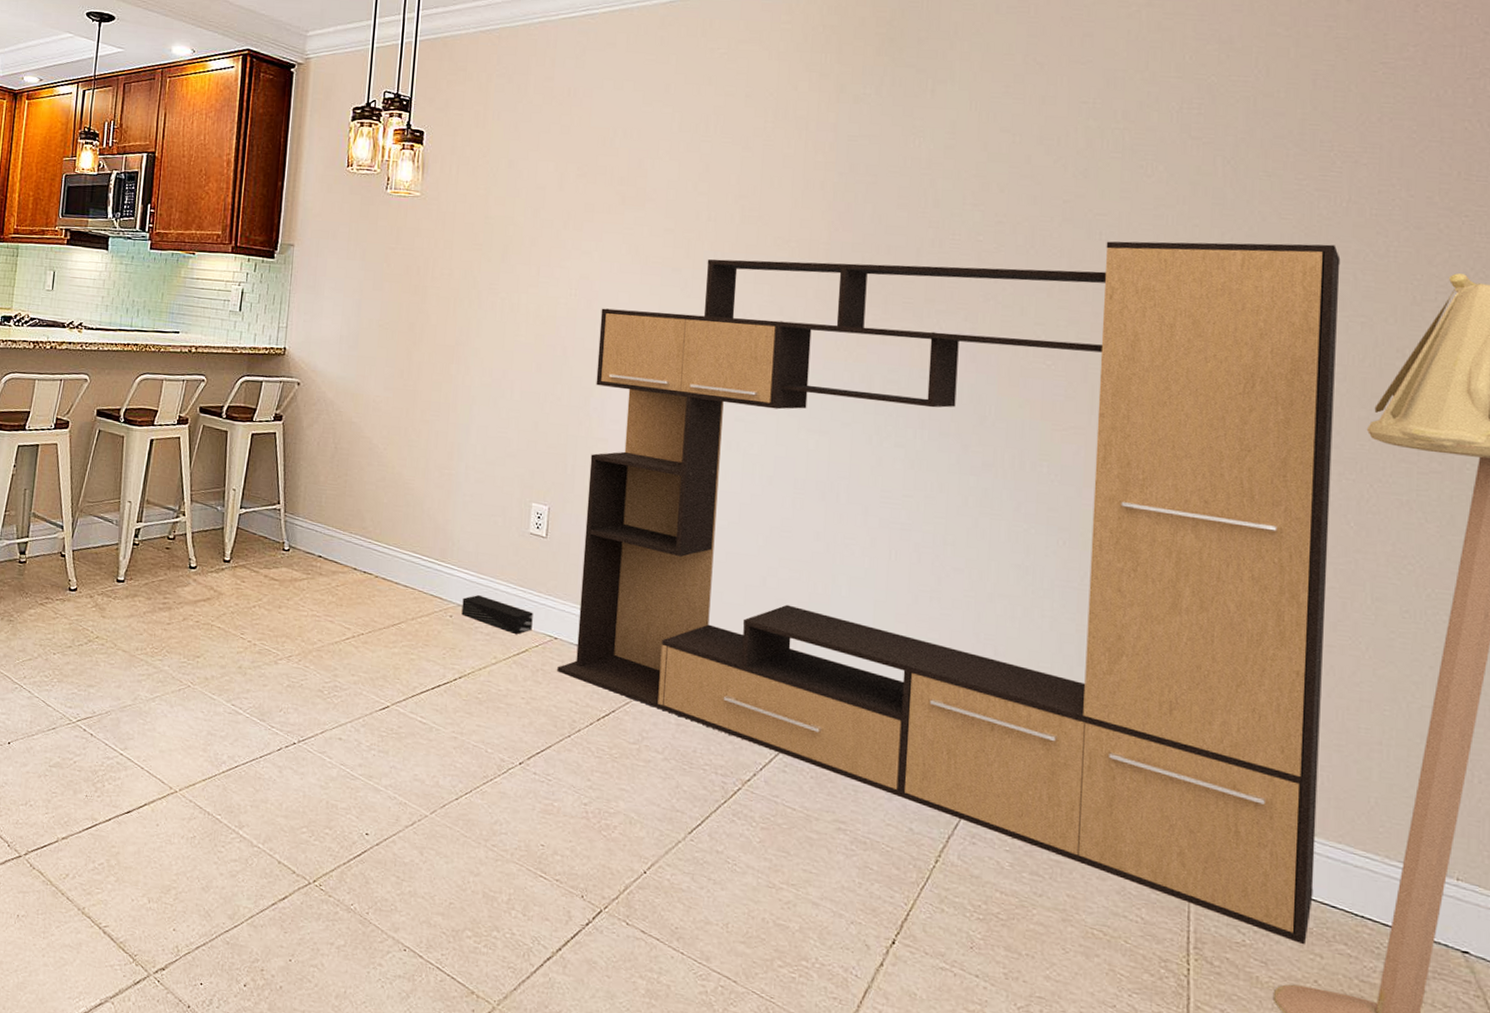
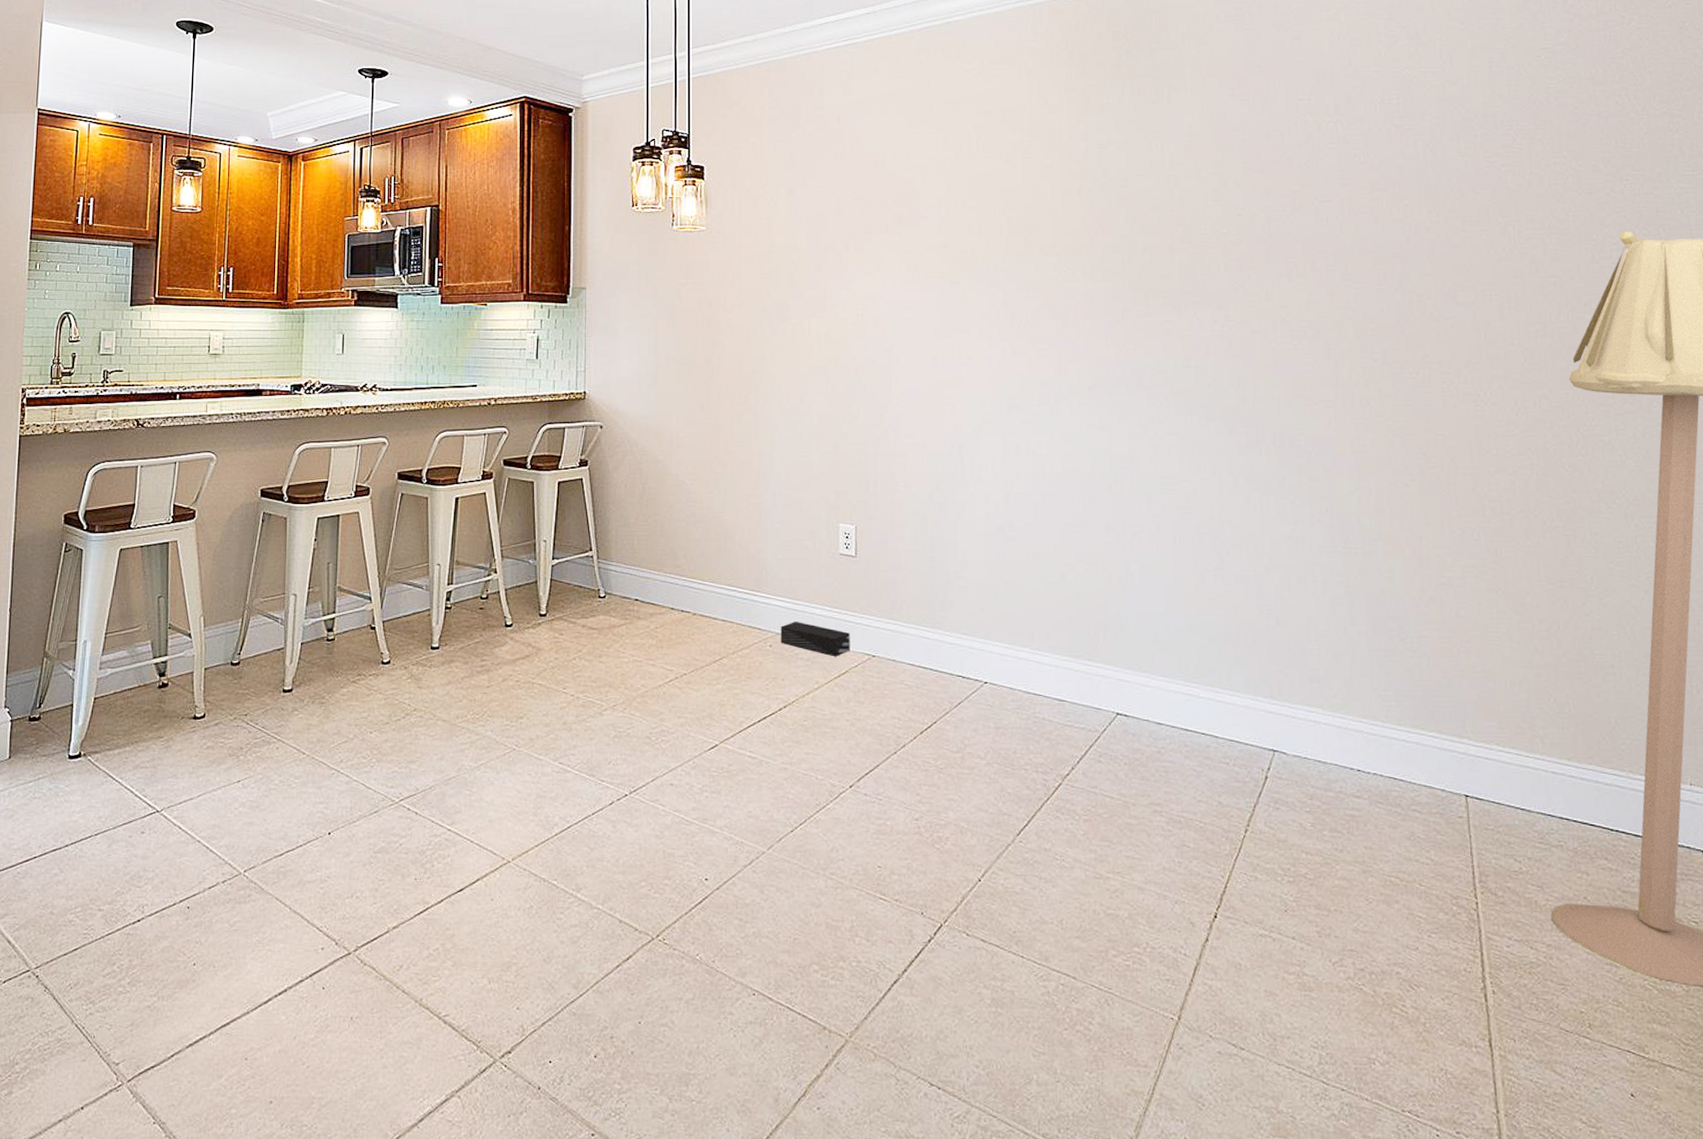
media console: present [557,241,1341,945] -> none [878,214,1574,865]

